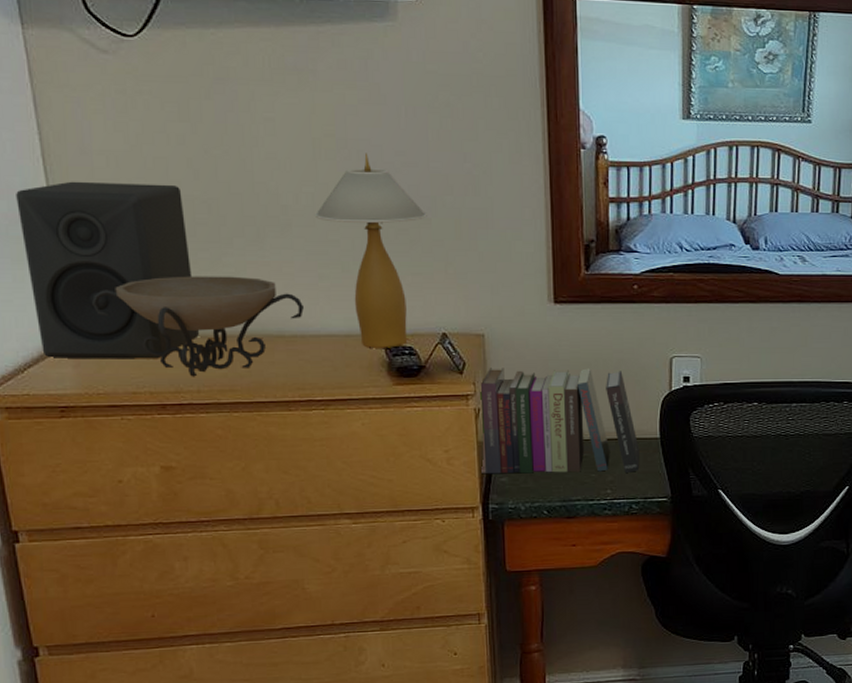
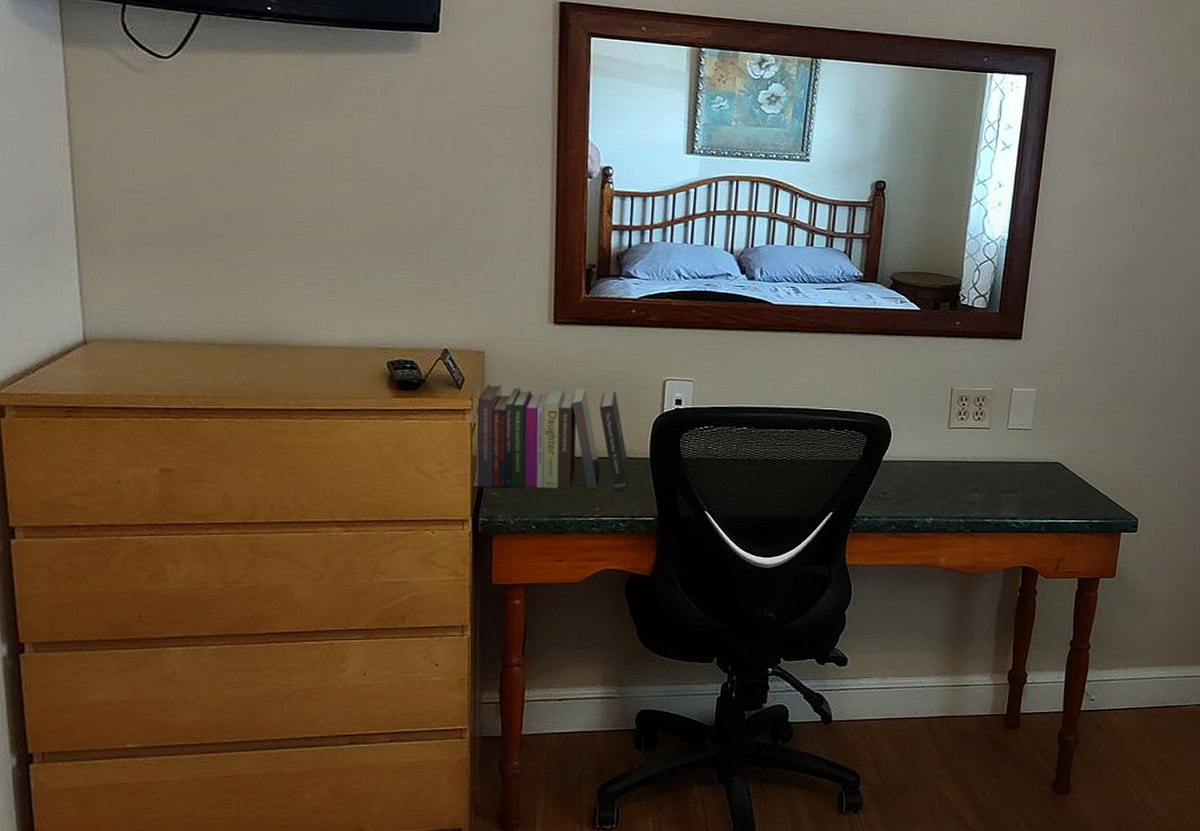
speaker: present [16,181,200,359] -> none [42,191,209,364]
decorative bowl: present [92,276,304,377] -> none [107,285,311,383]
table lamp: present [314,153,427,348] -> none [327,174,436,362]

